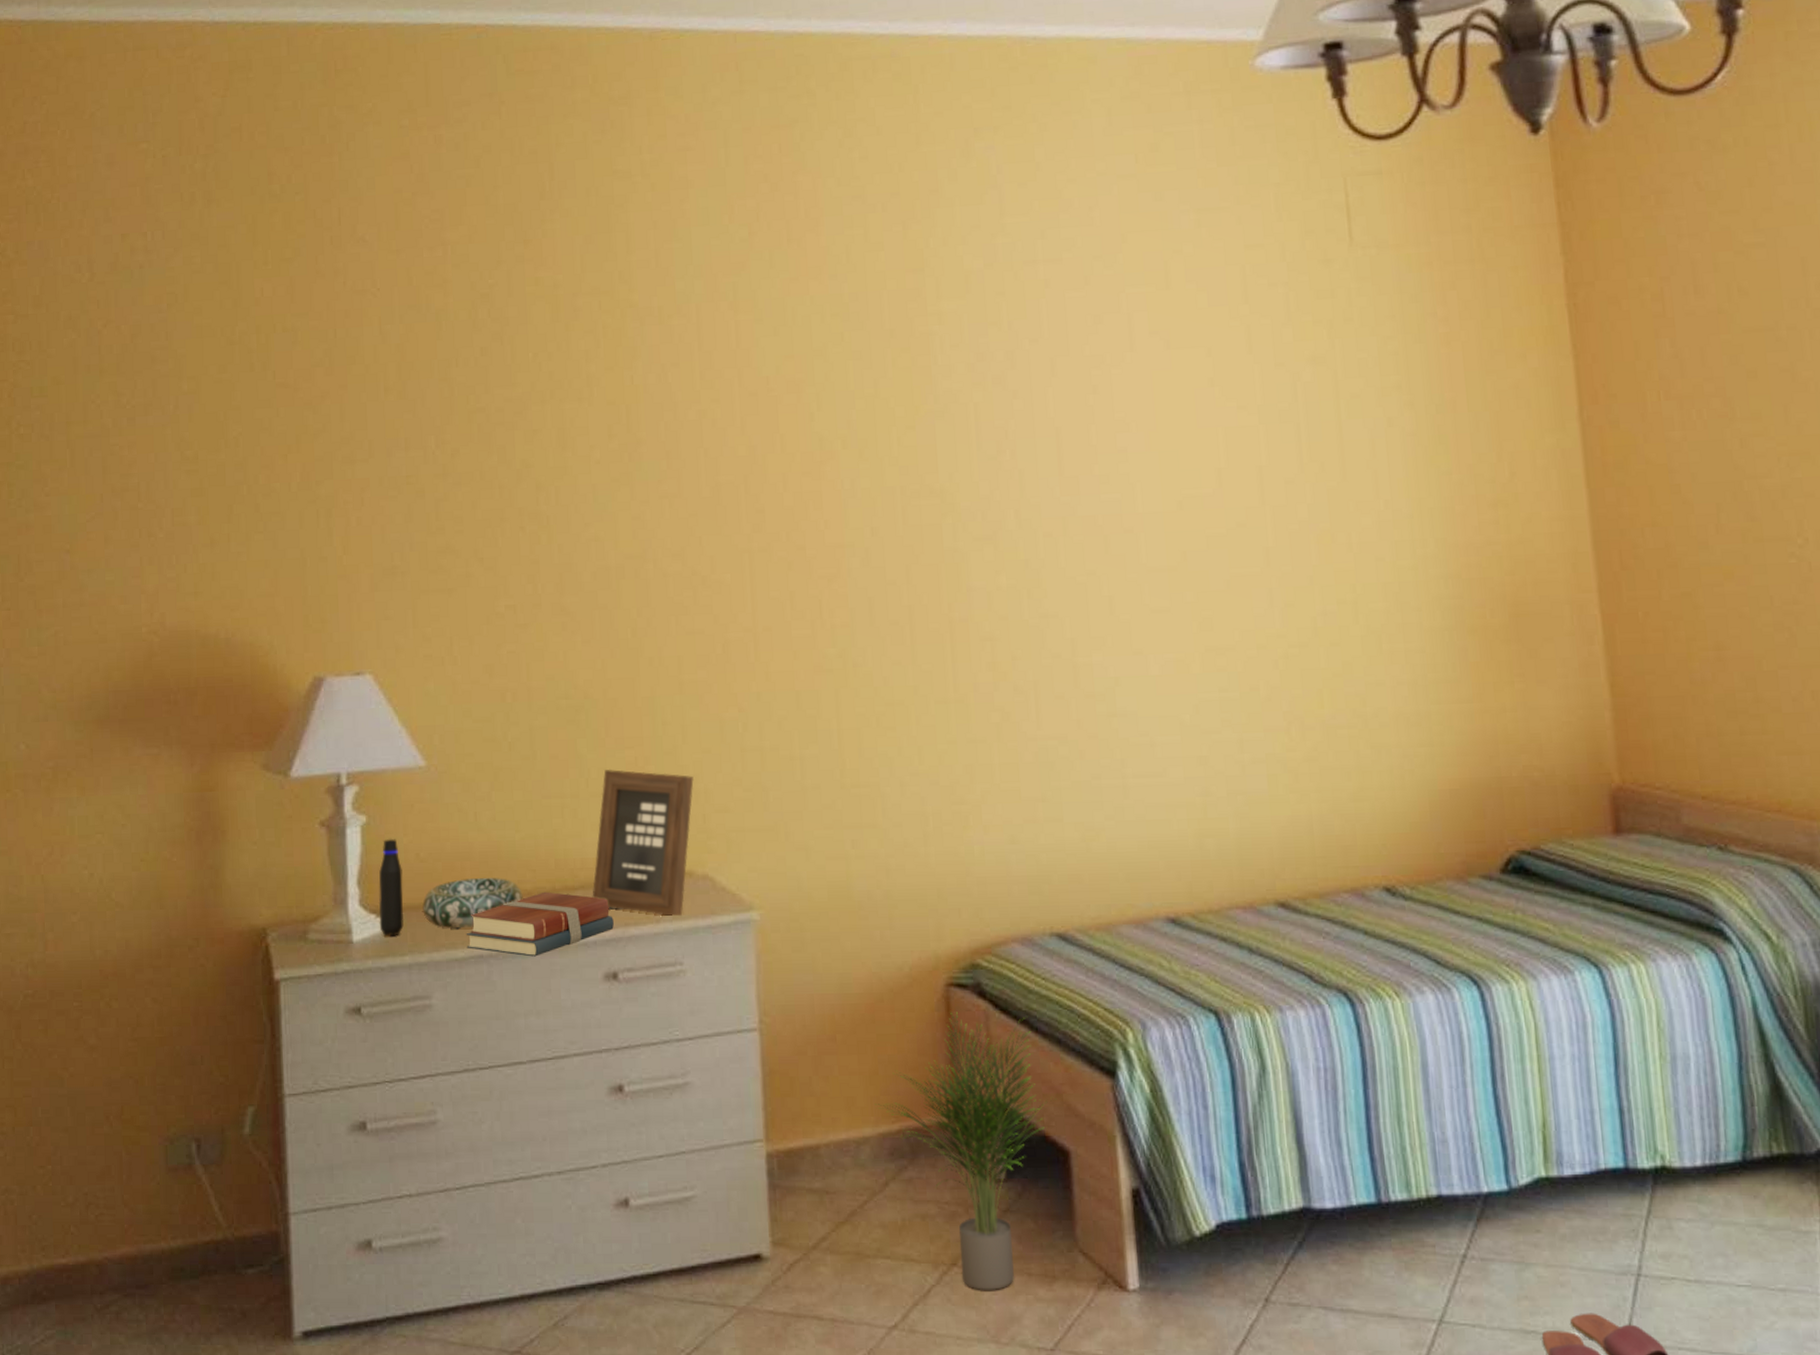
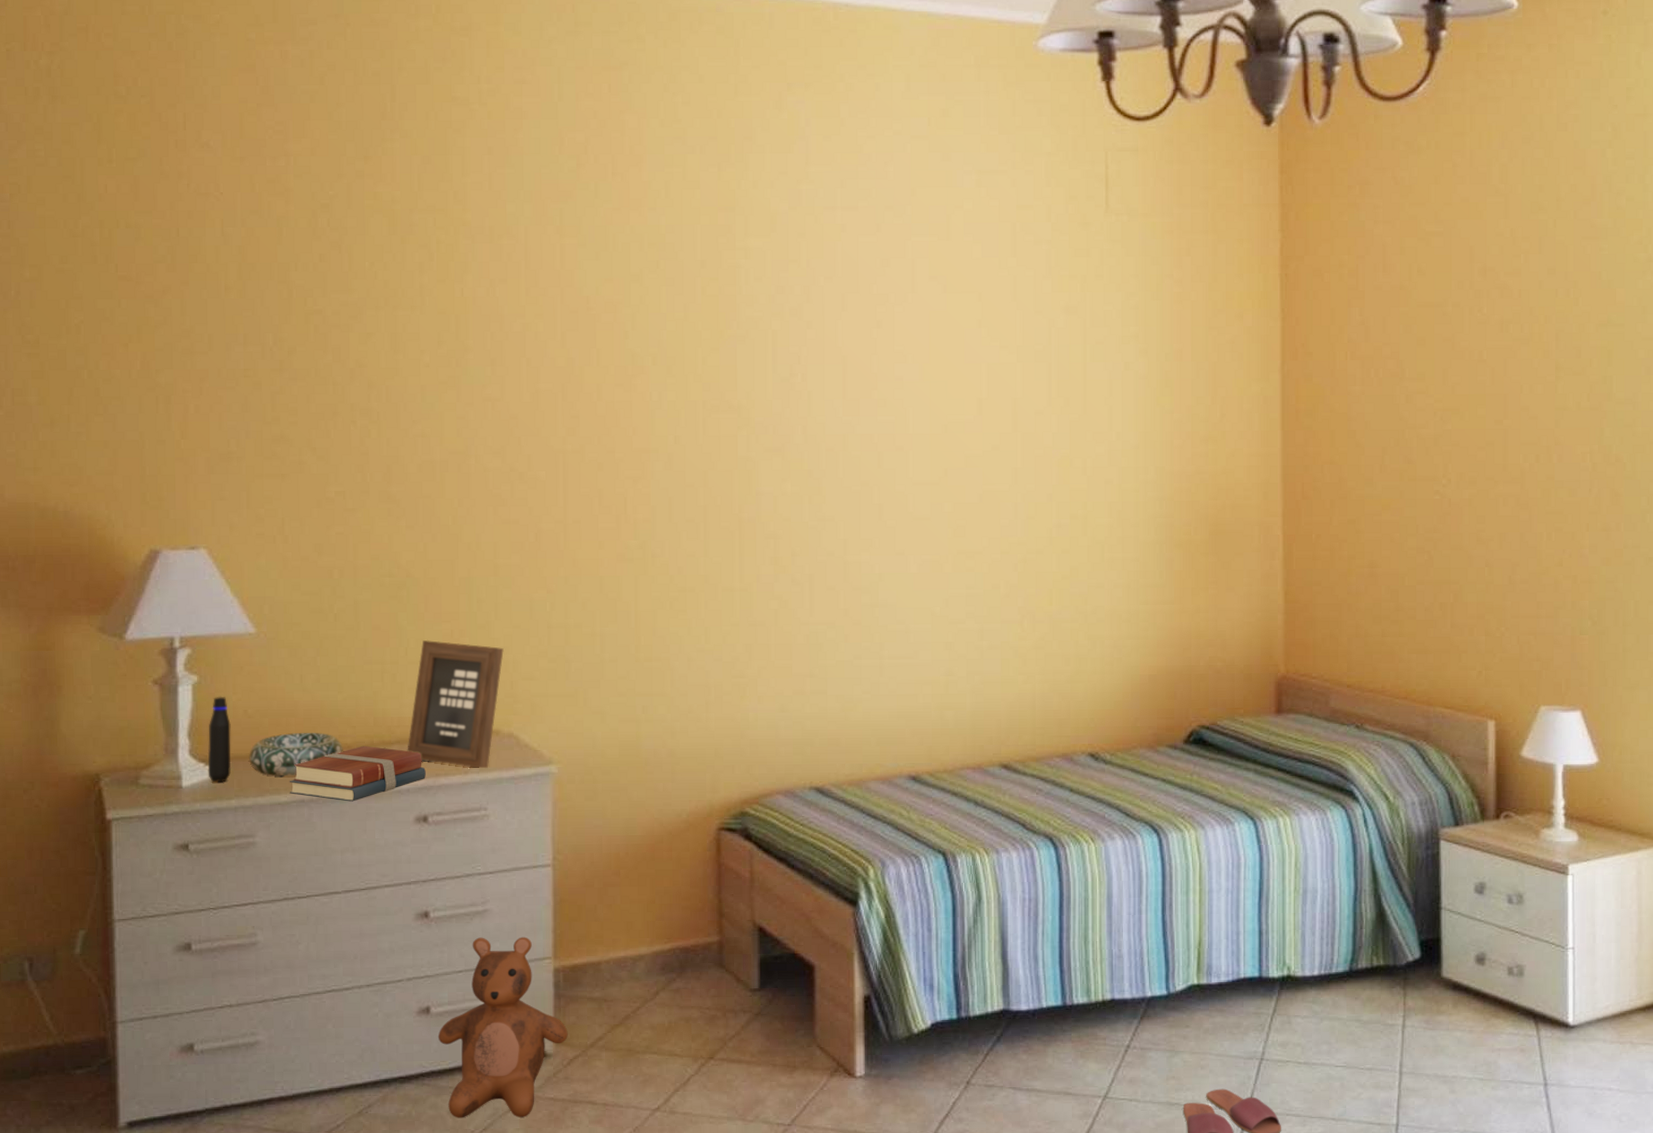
teddy bear: none [638,1115,786,1334] -> present [437,937,568,1118]
potted plant: present [874,1012,1056,1290] -> none [650,851,805,1078]

